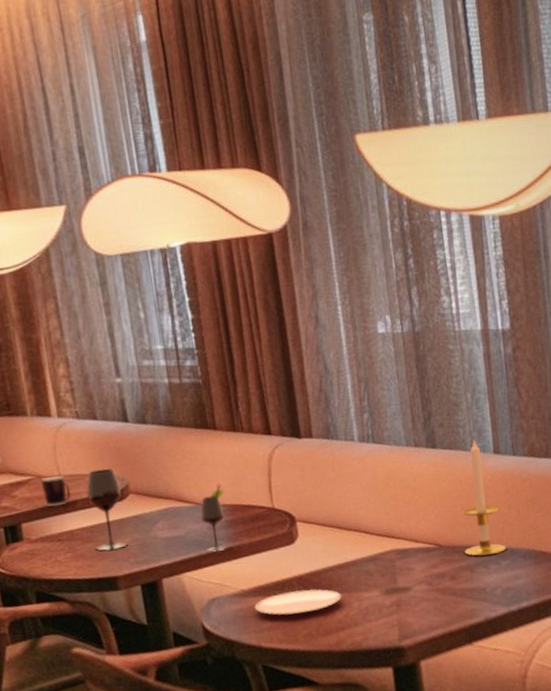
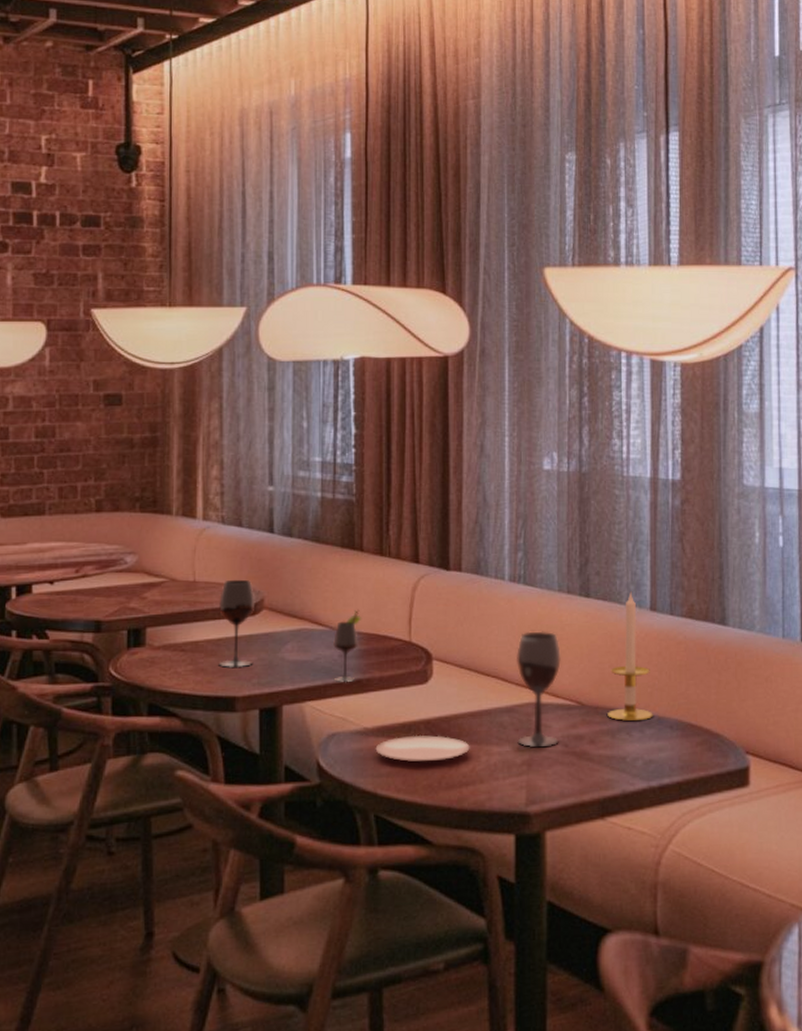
mug: present [40,474,71,507] -> none [173,580,203,614]
wine glass: none [373,484,423,590] -> present [517,631,561,748]

